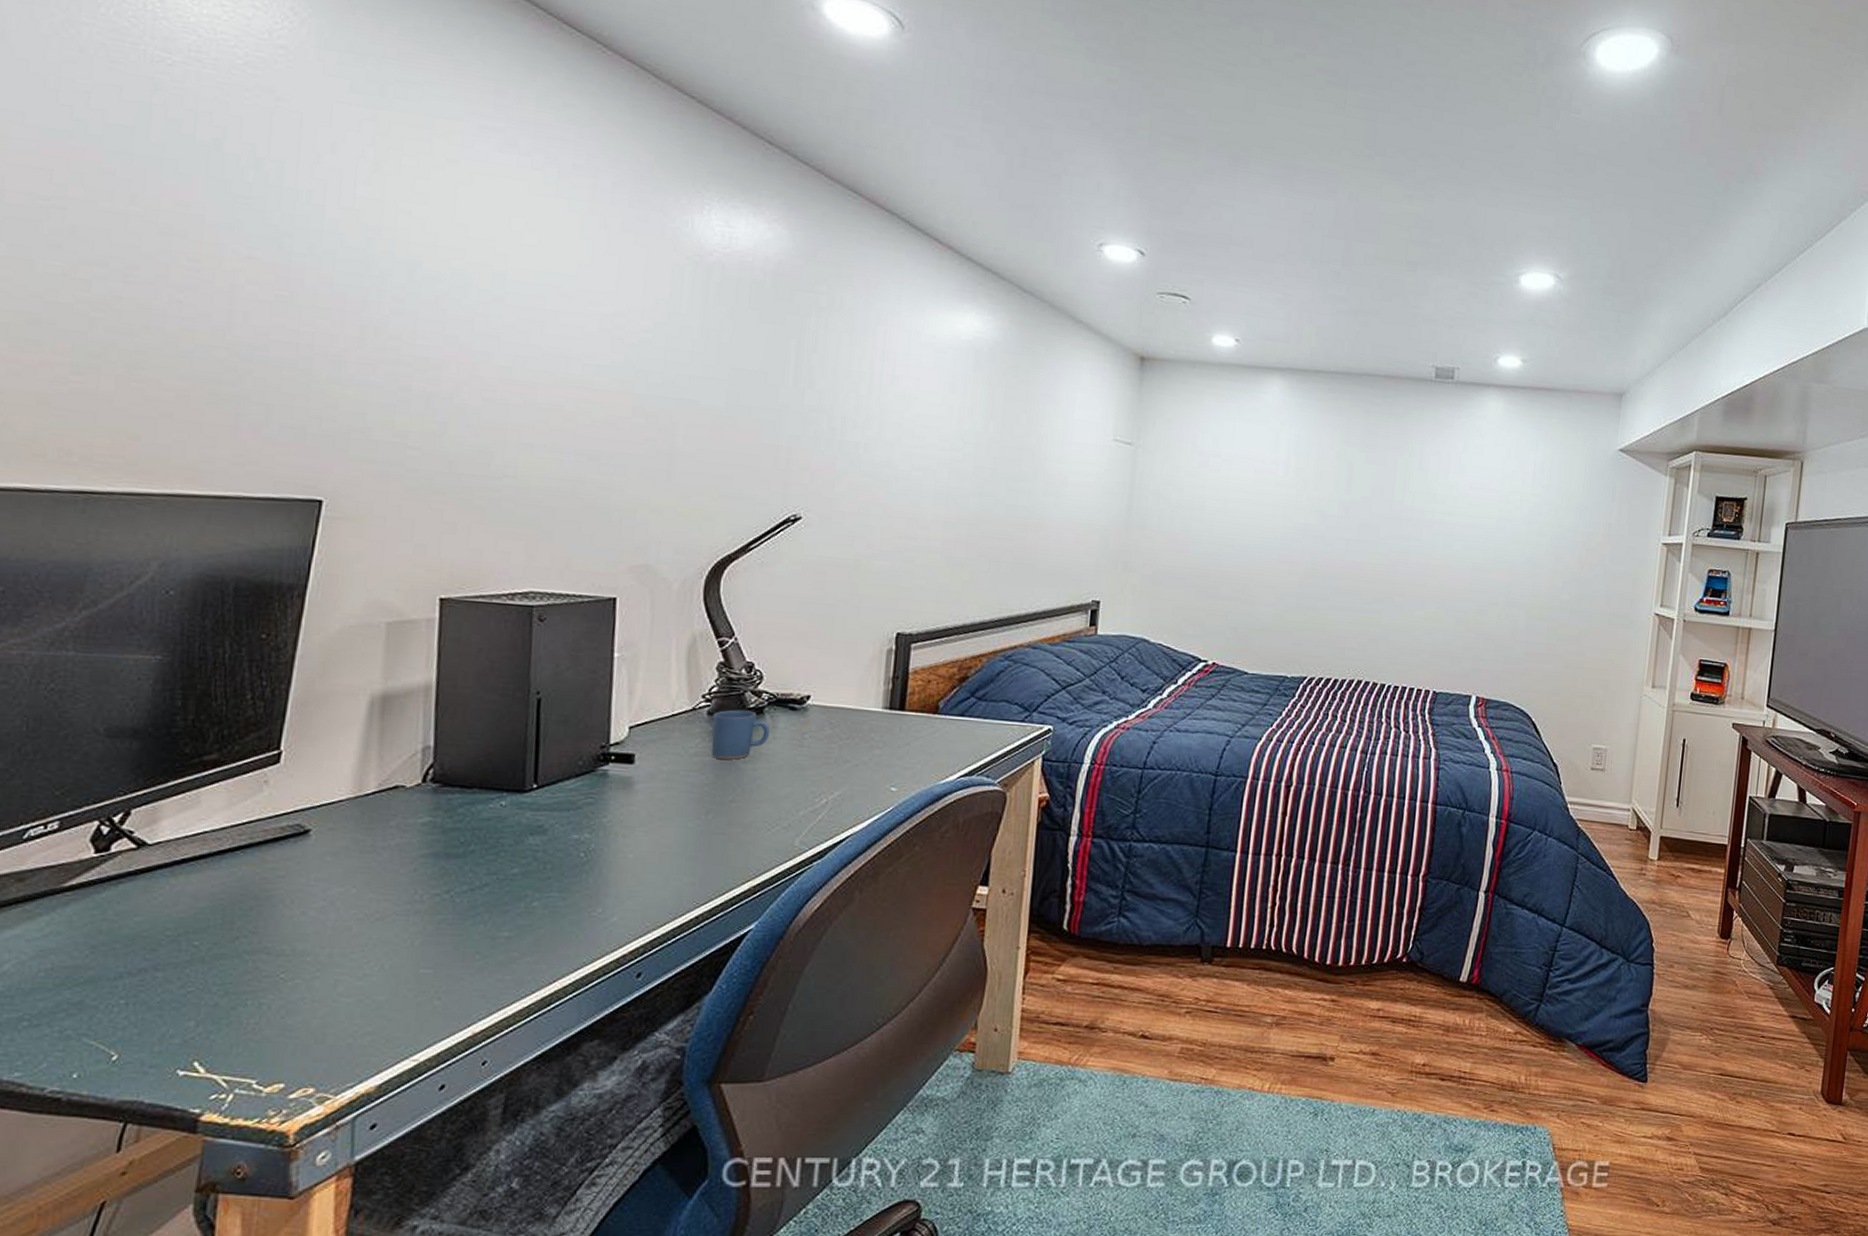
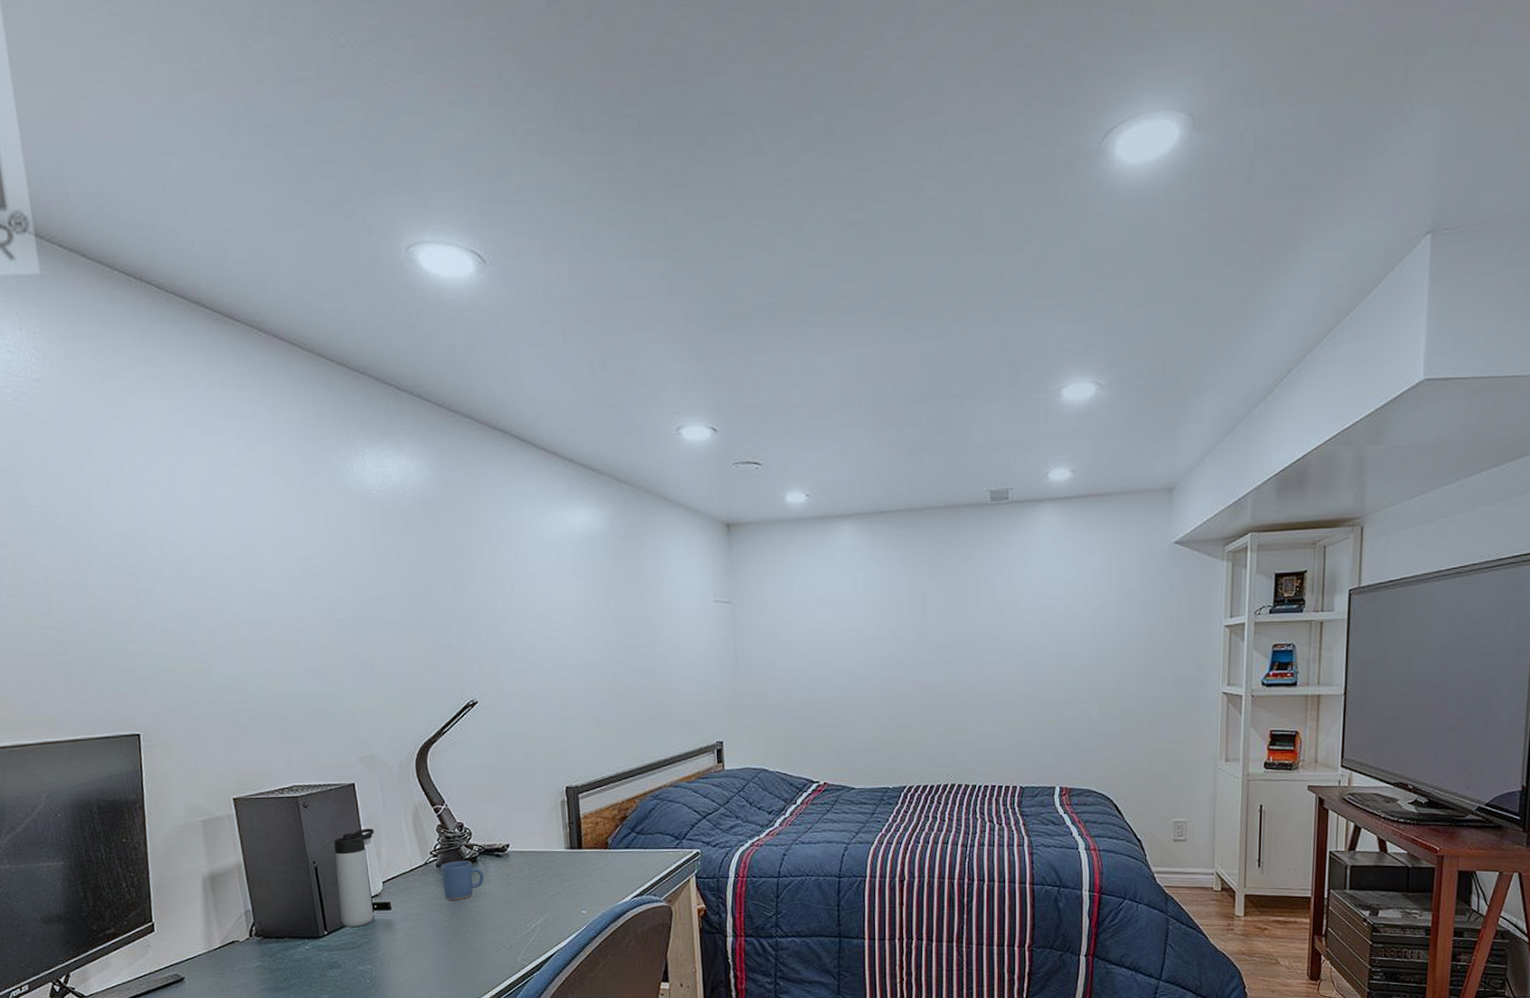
thermos bottle: none [560,656,632,783] -> present [334,828,375,928]

